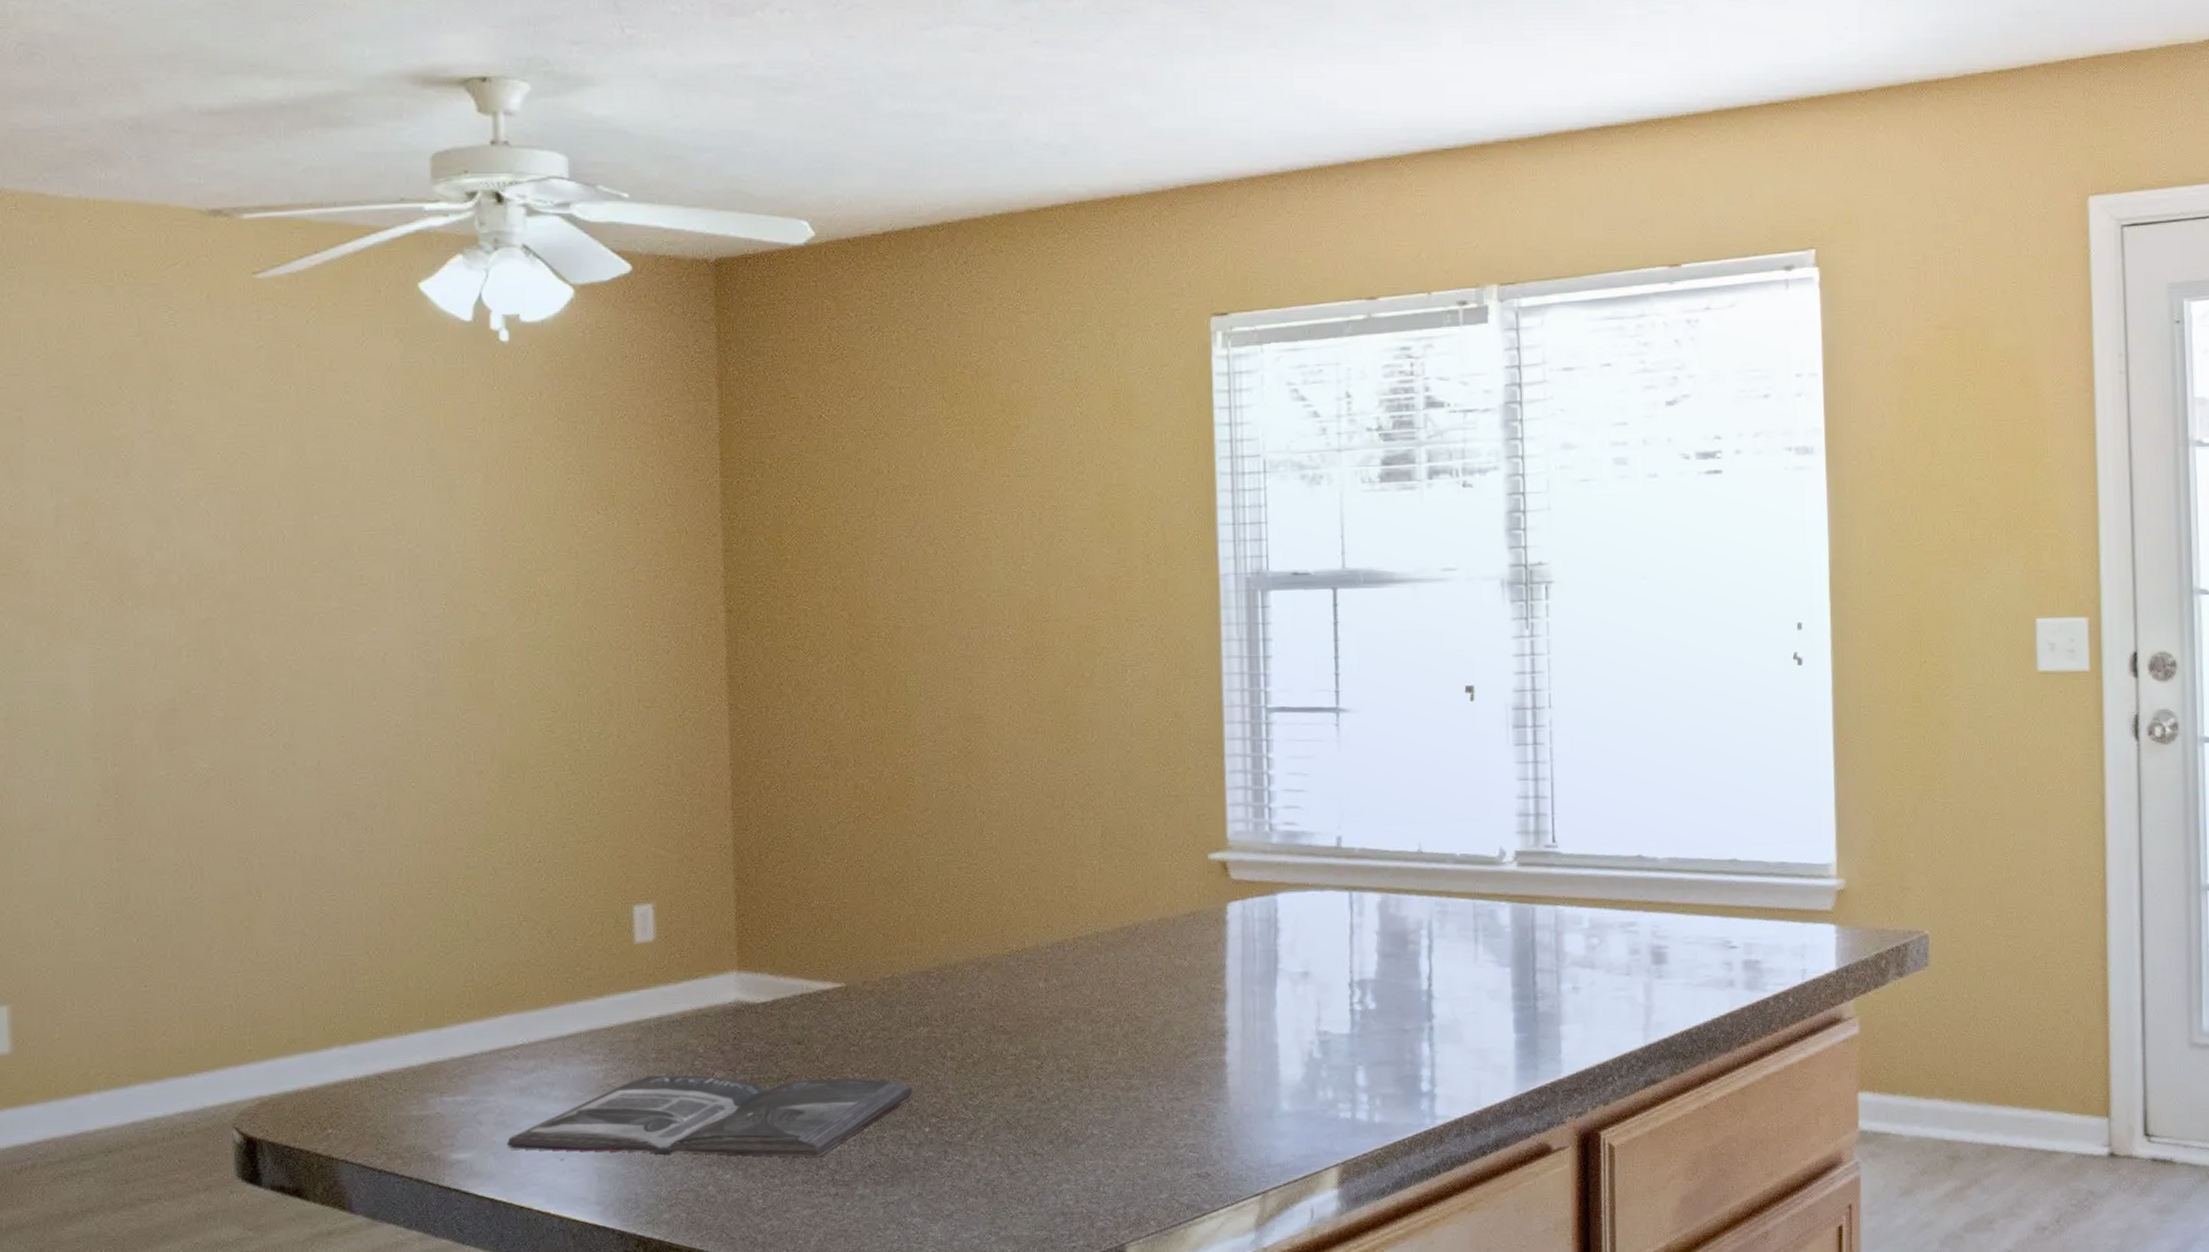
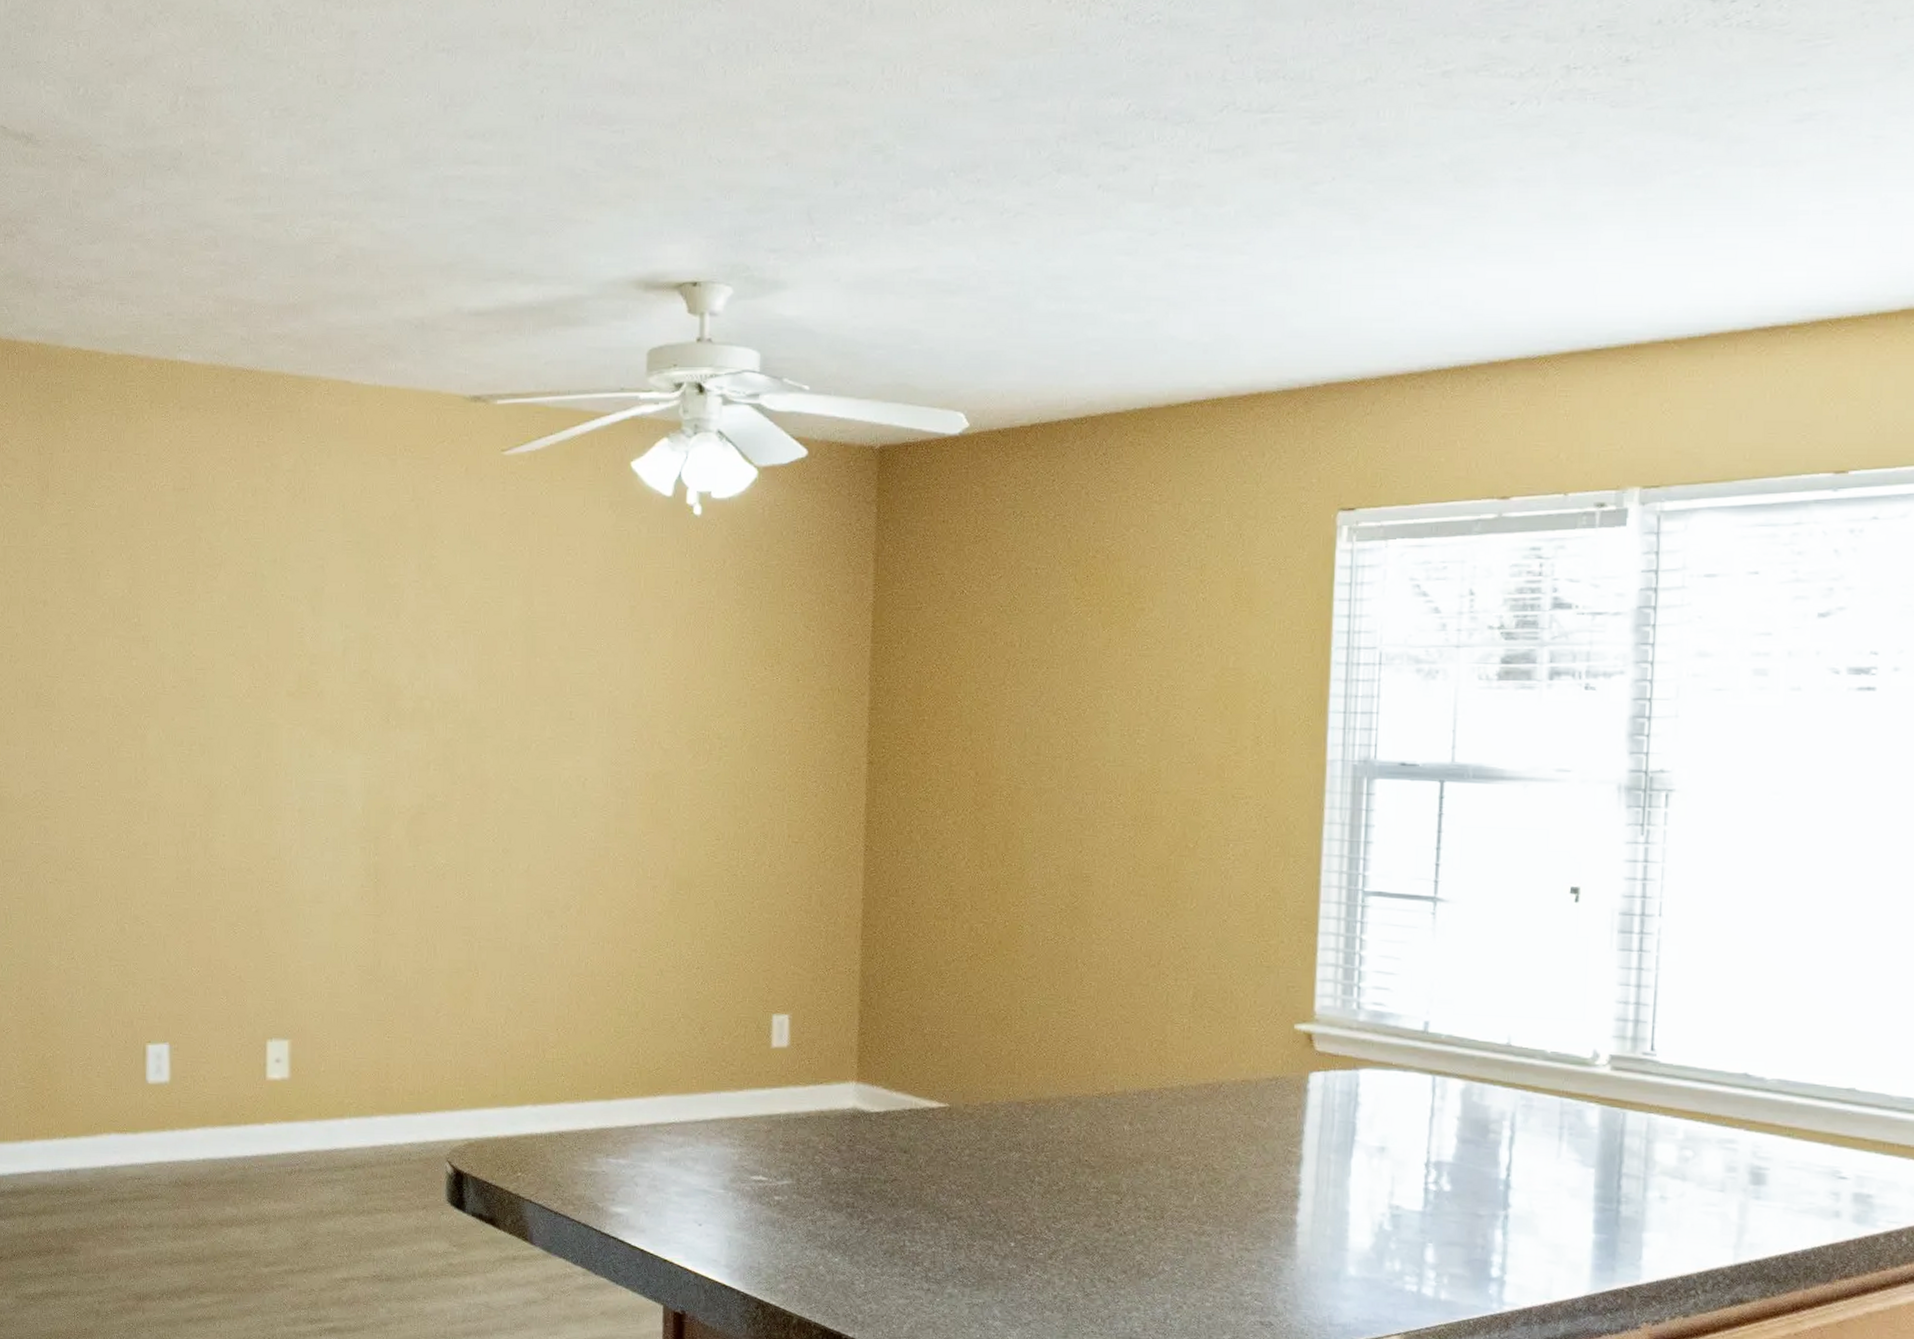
magazine: present [507,1075,913,1158] -> none [657,1163,1003,1255]

